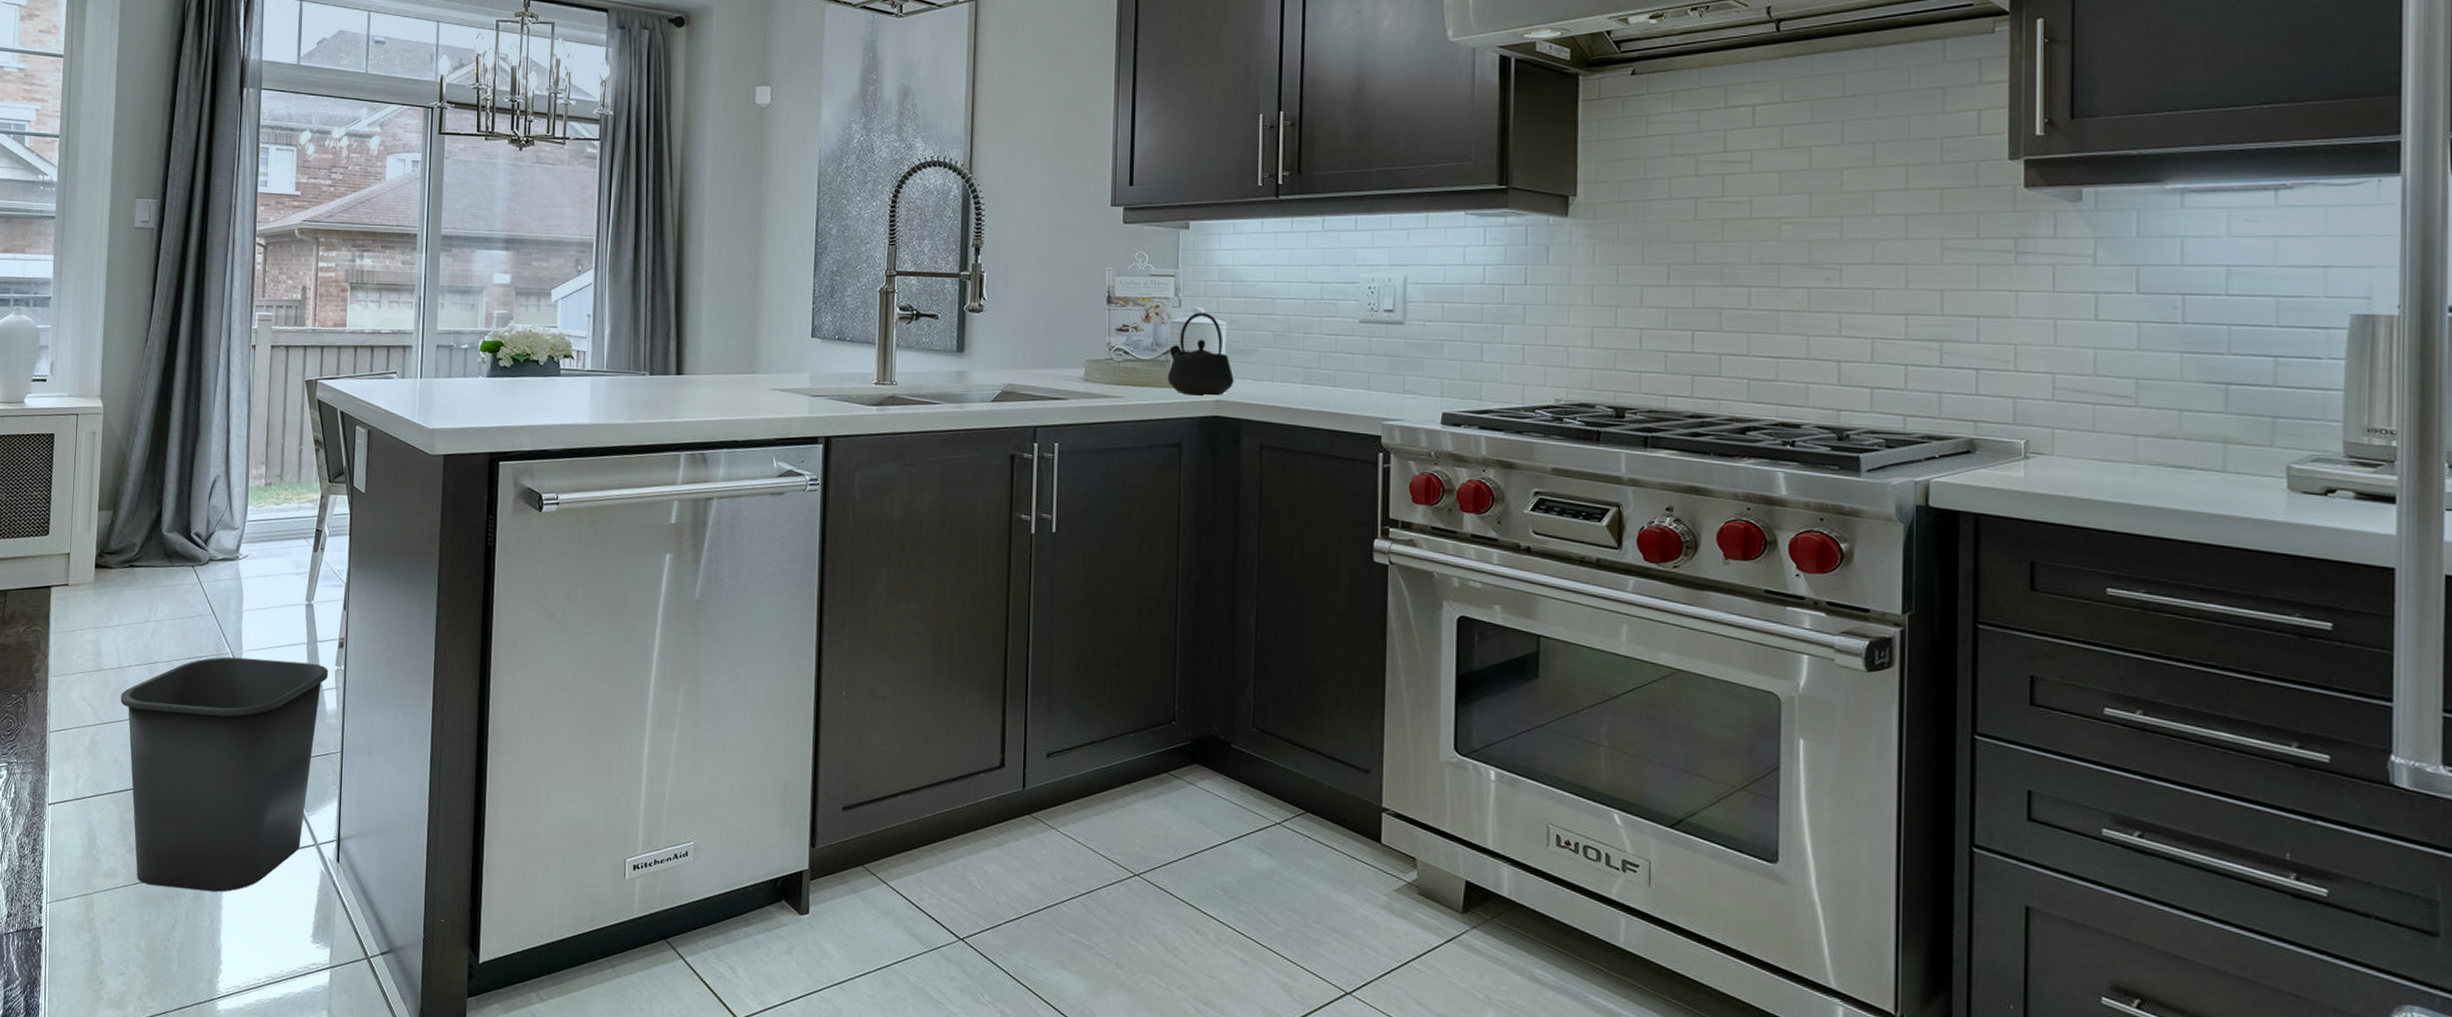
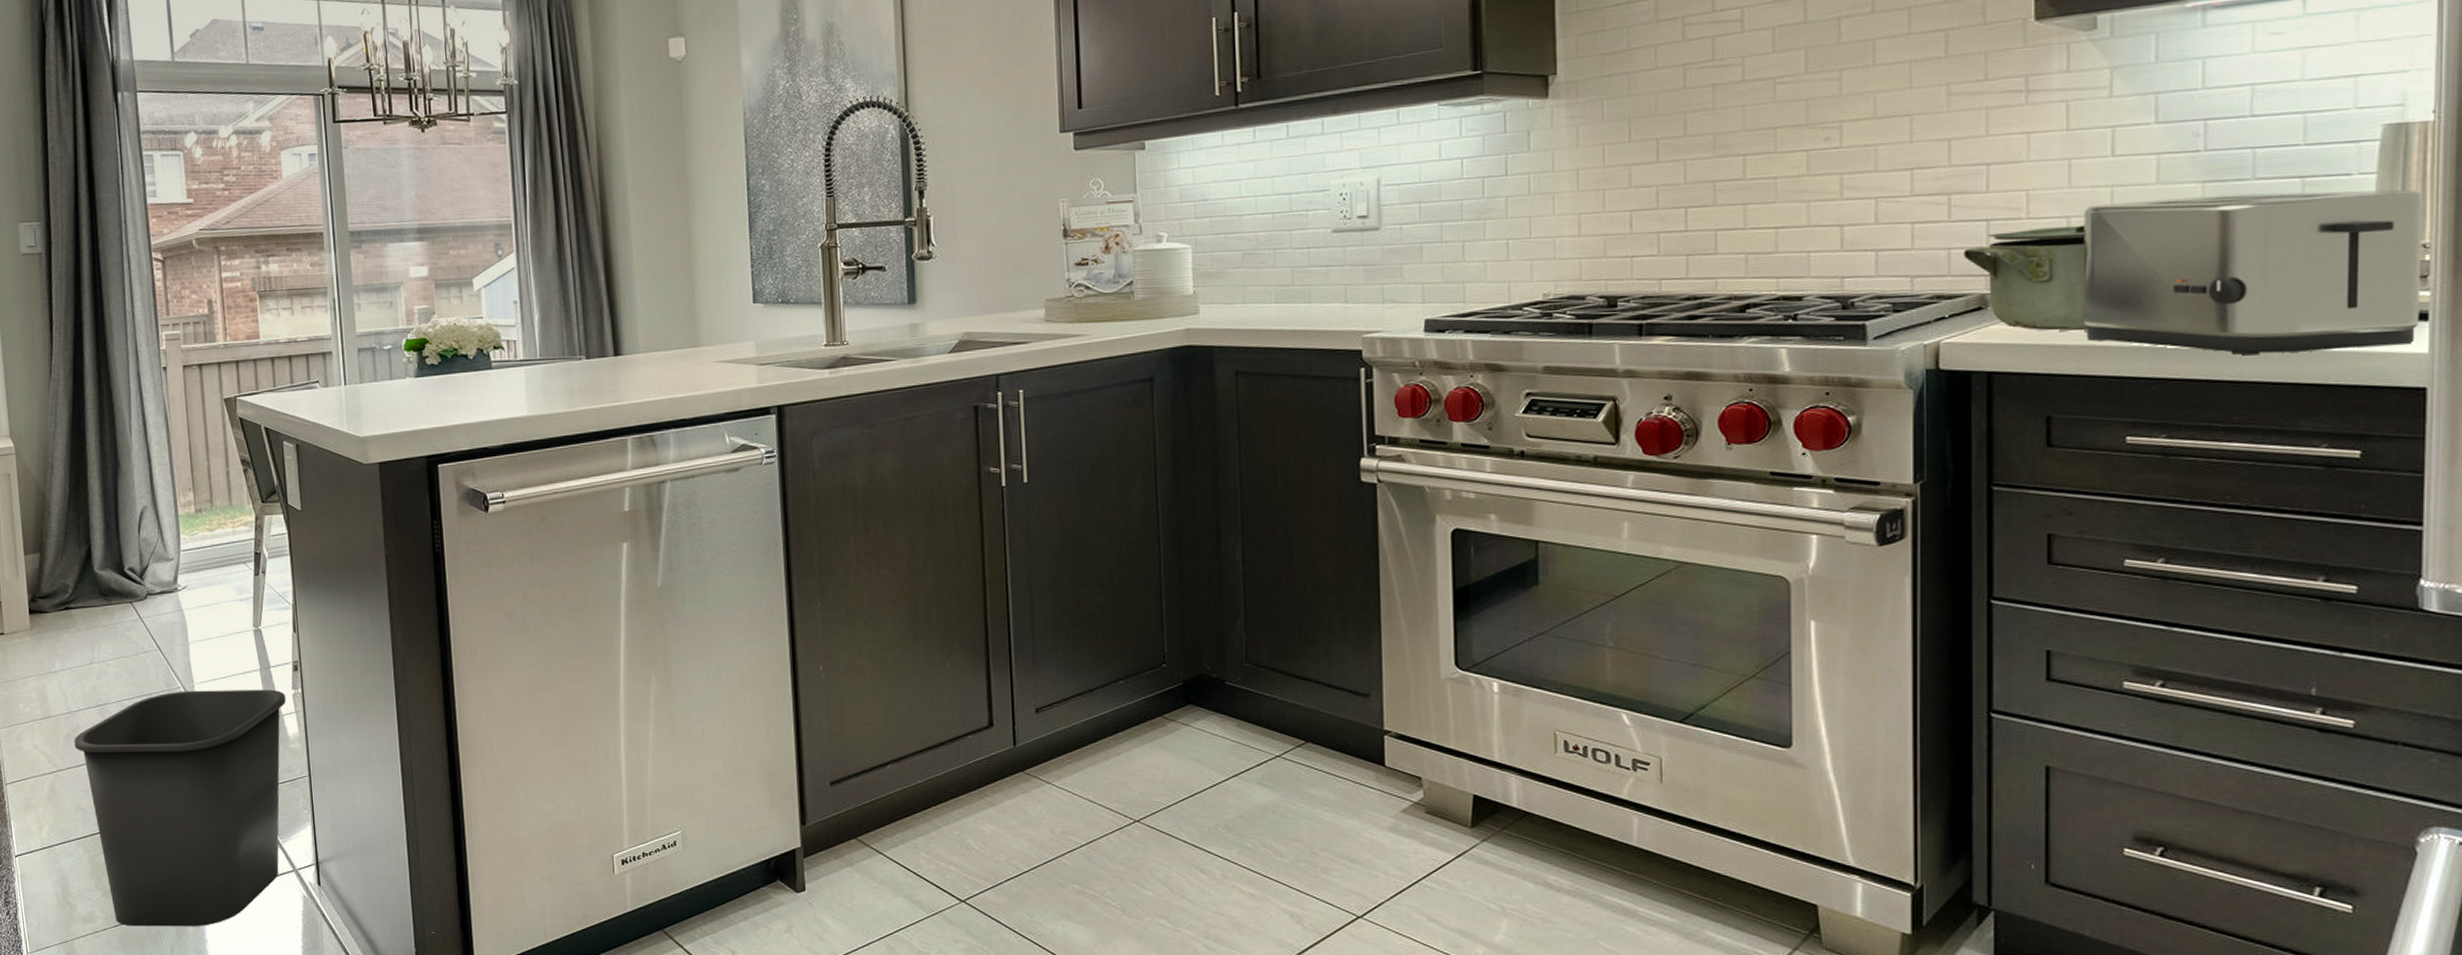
kettle: present [1167,312,1234,396] -> none [1132,236,1203,326]
cooking pot: none [1954,381,2071,483] -> present [1964,225,2088,332]
toaster: none [2066,364,2390,526] -> present [2082,189,2423,356]

